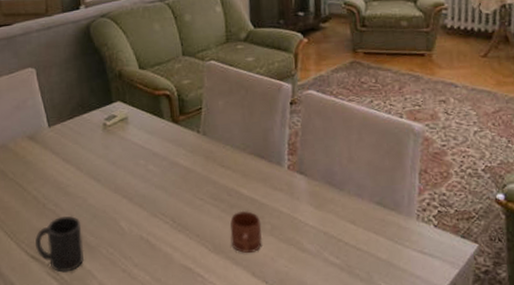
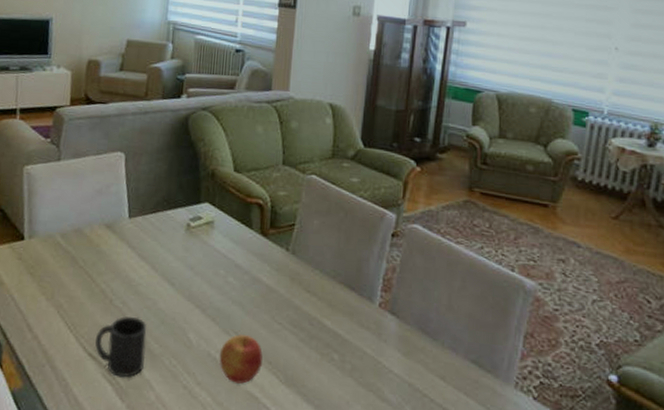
apple: none [150,215,191,259] -> present [219,334,263,384]
mug: present [230,210,263,253] -> none [305,343,342,392]

